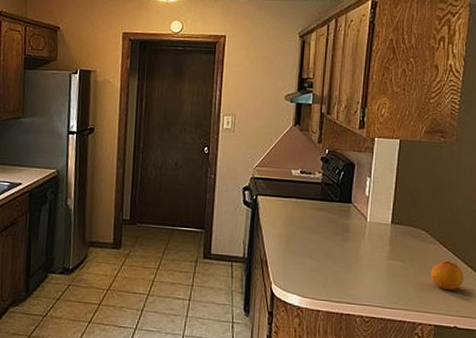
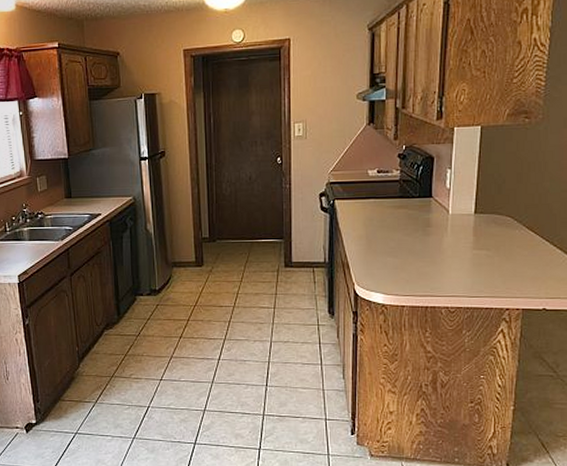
fruit: present [431,260,464,290] -> none [518,244,552,273]

